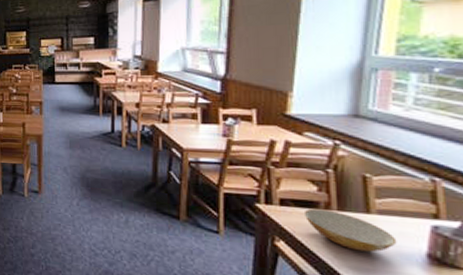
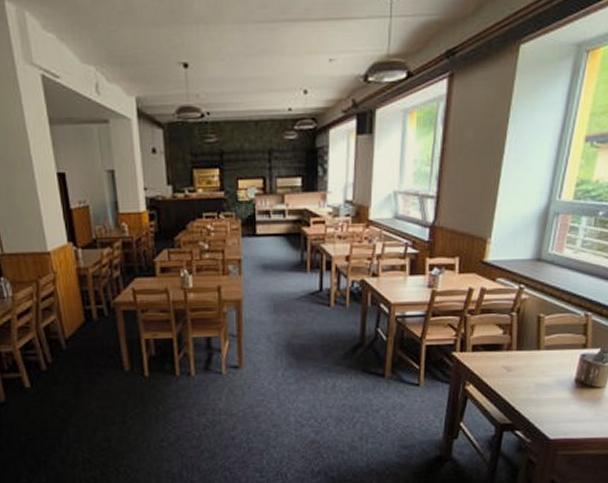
bowl: present [303,208,397,252] -> none [490,351,556,384]

